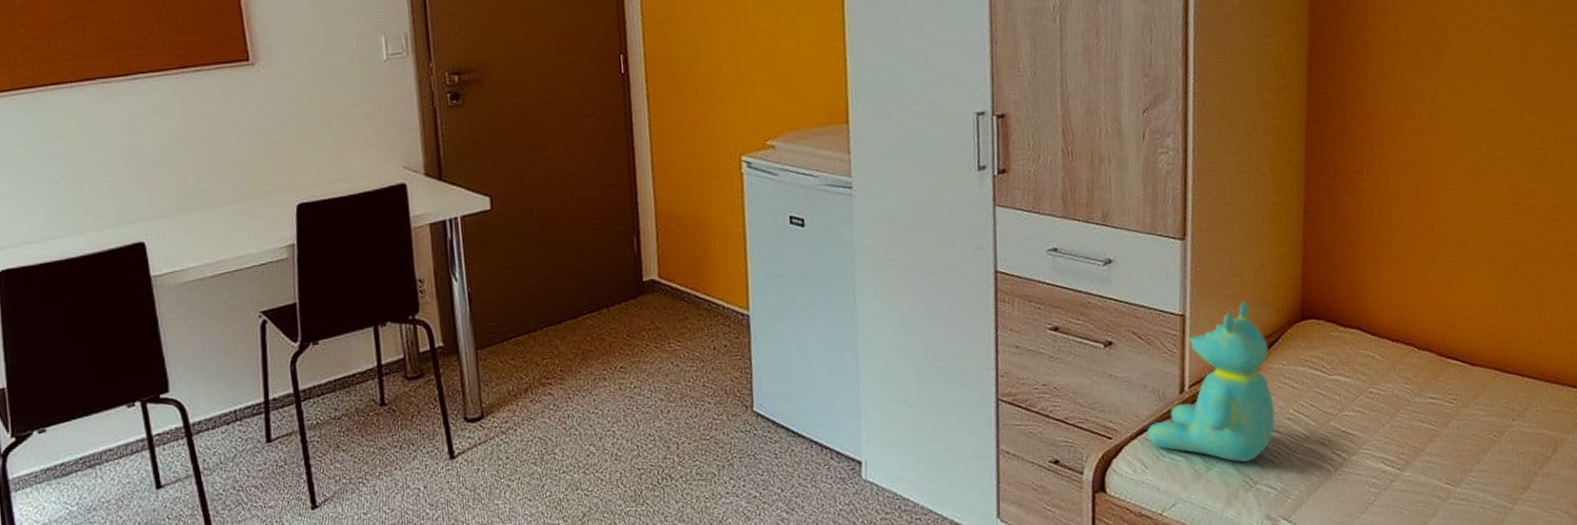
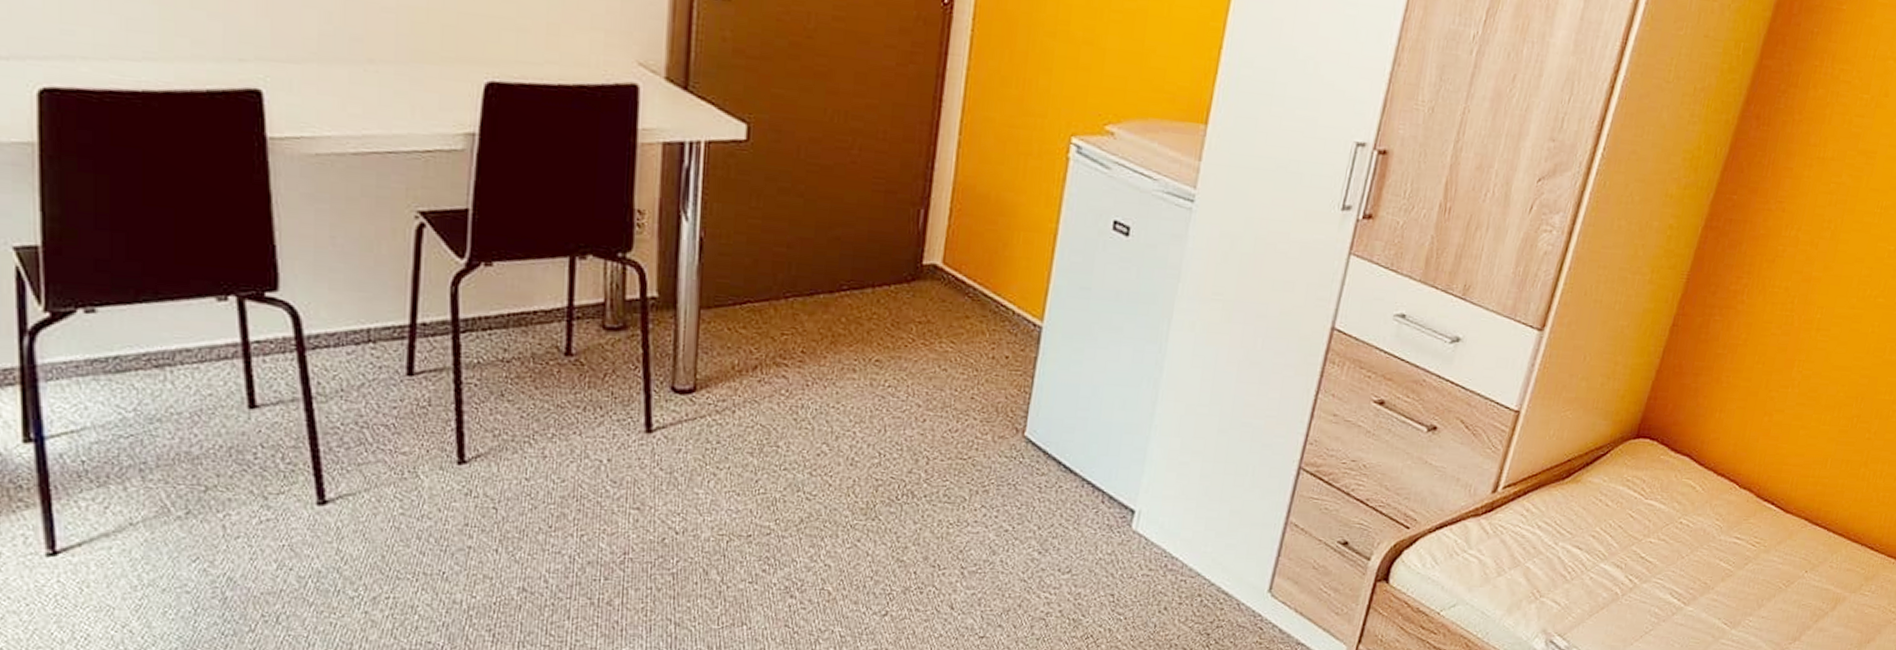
teddy bear: present [1147,301,1275,462] -> none [1446,407,1595,574]

